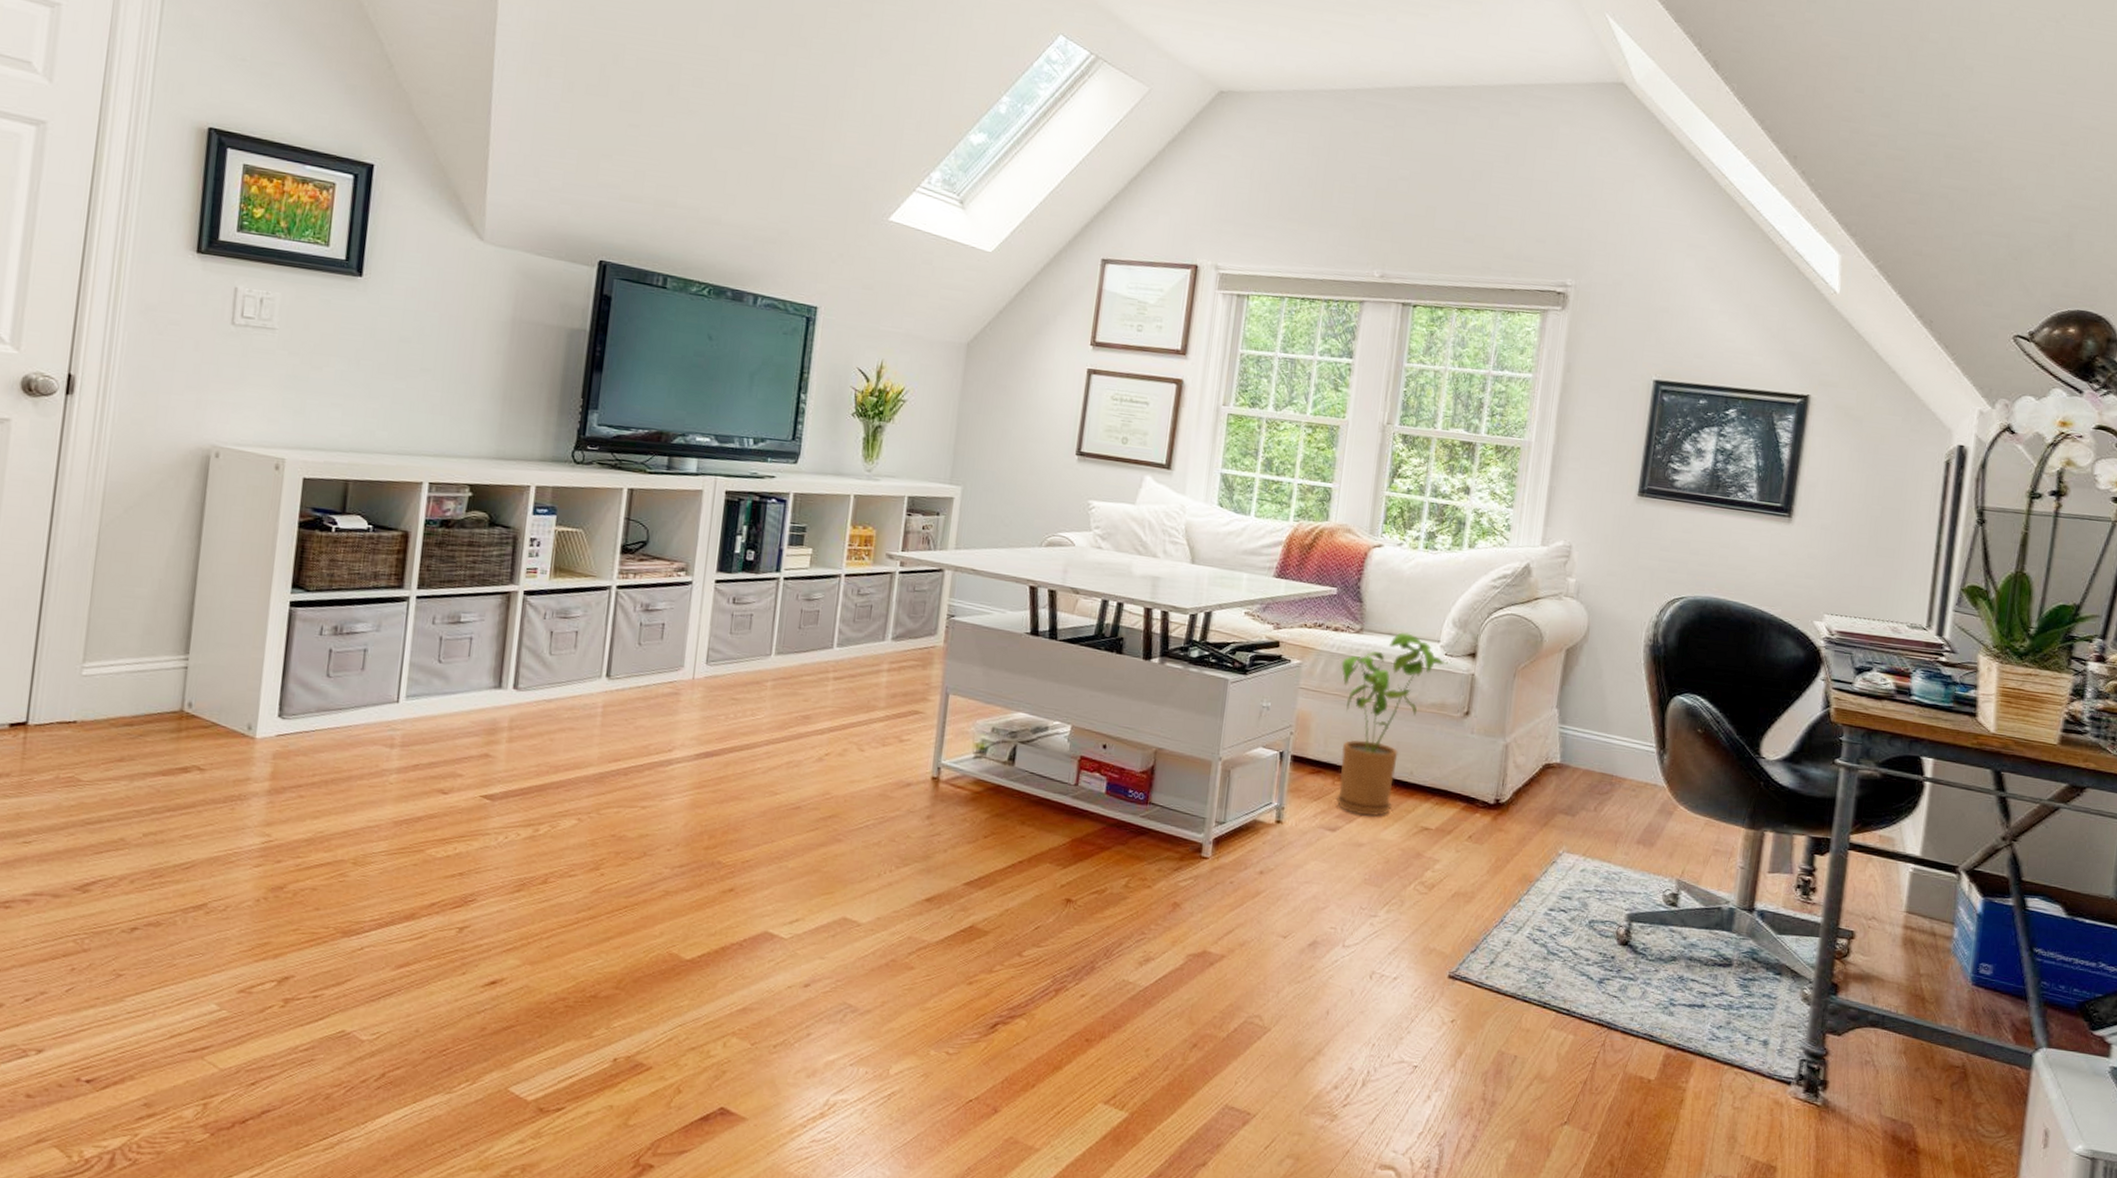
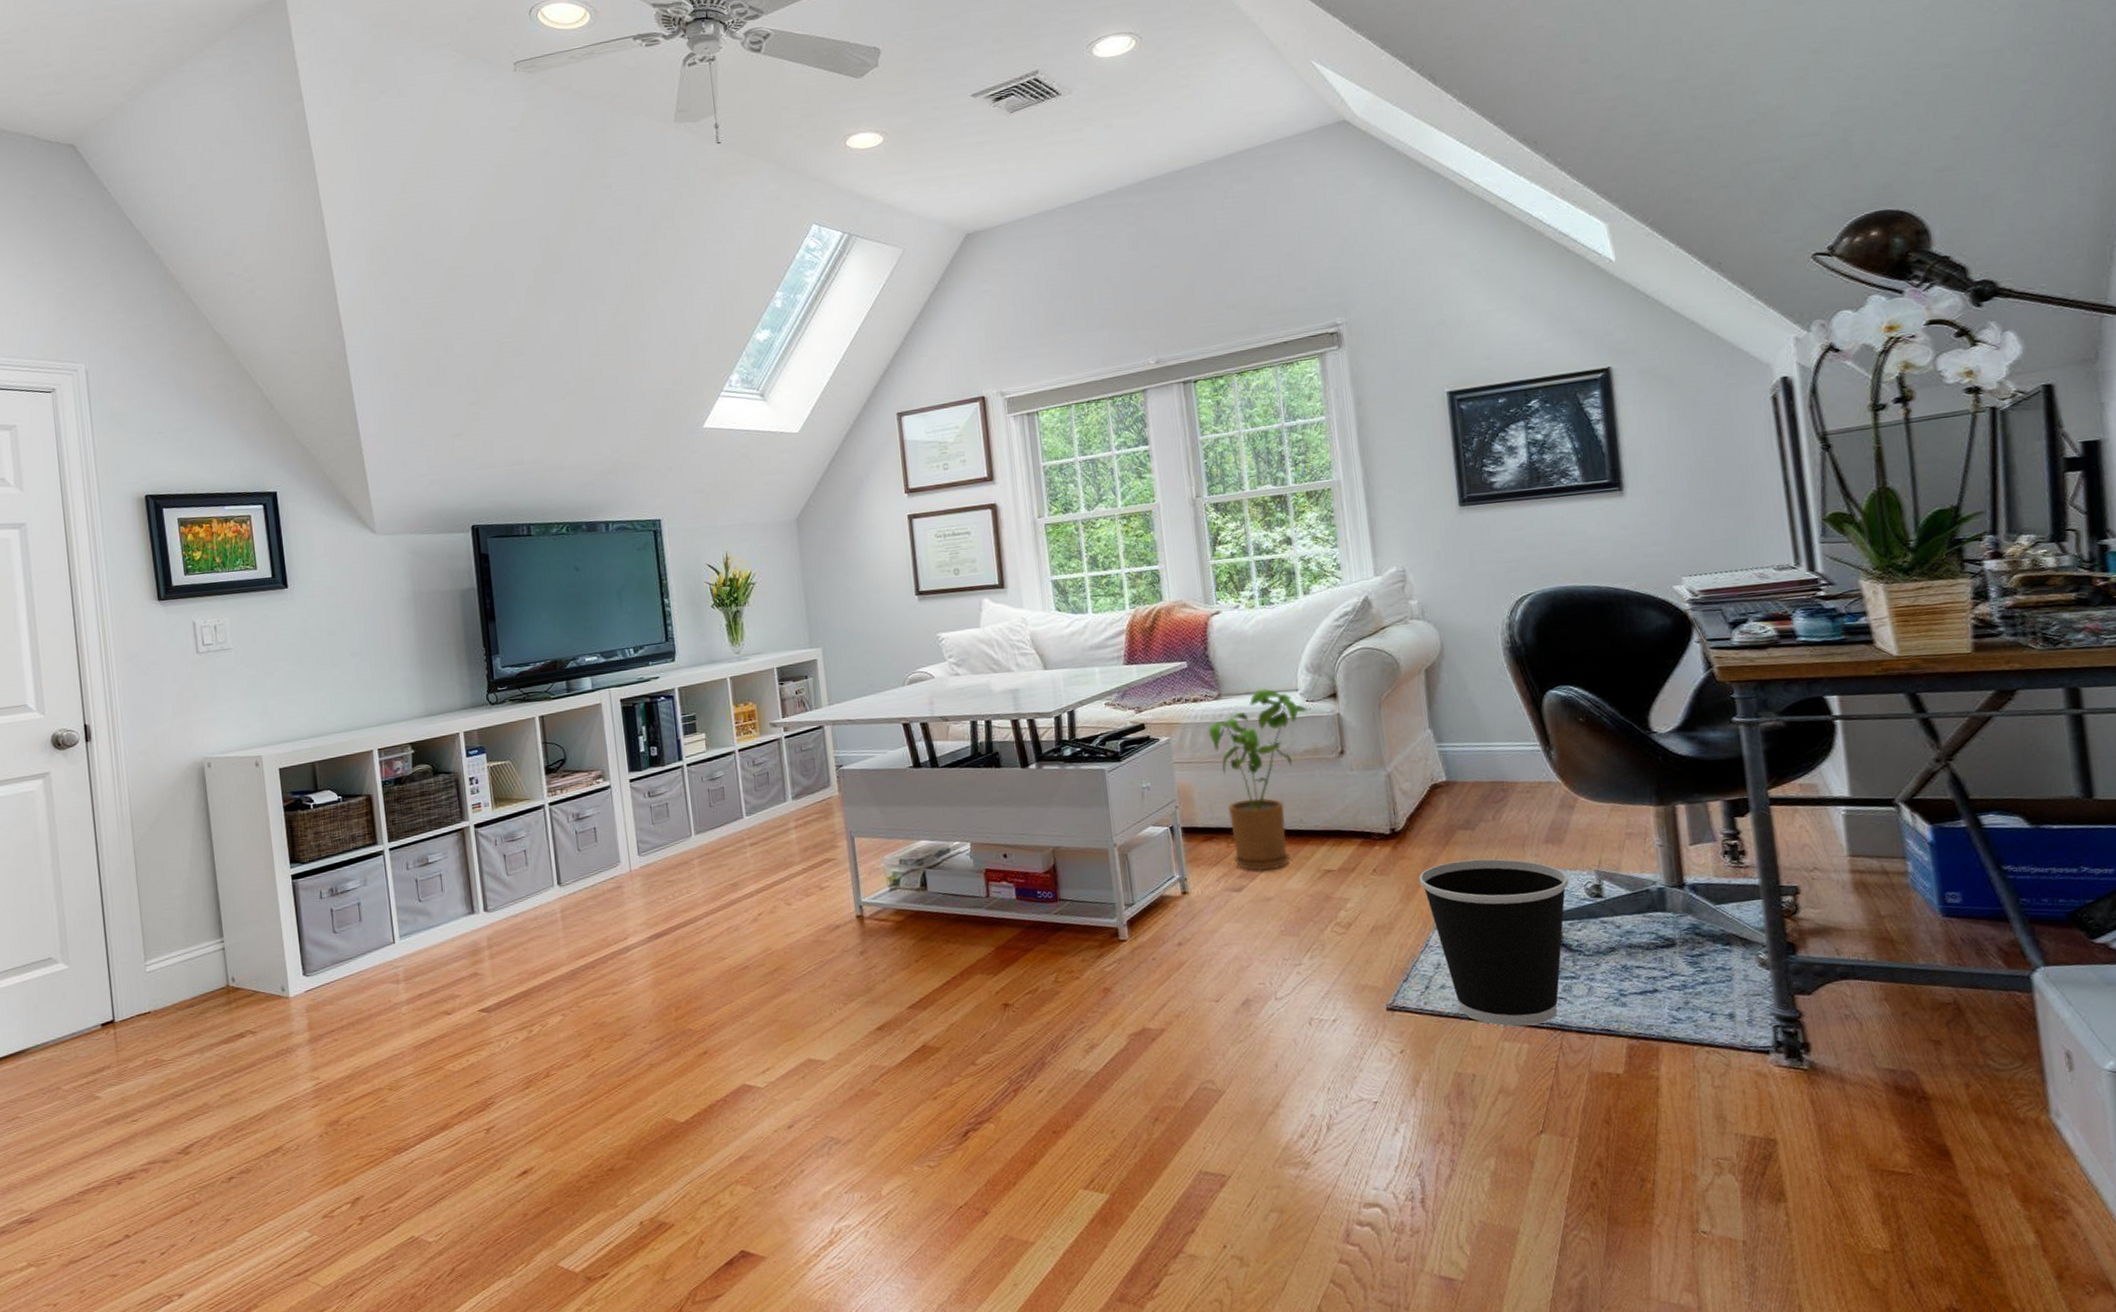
wastebasket: none [1510,843,1651,1019] -> present [1419,859,1569,1027]

